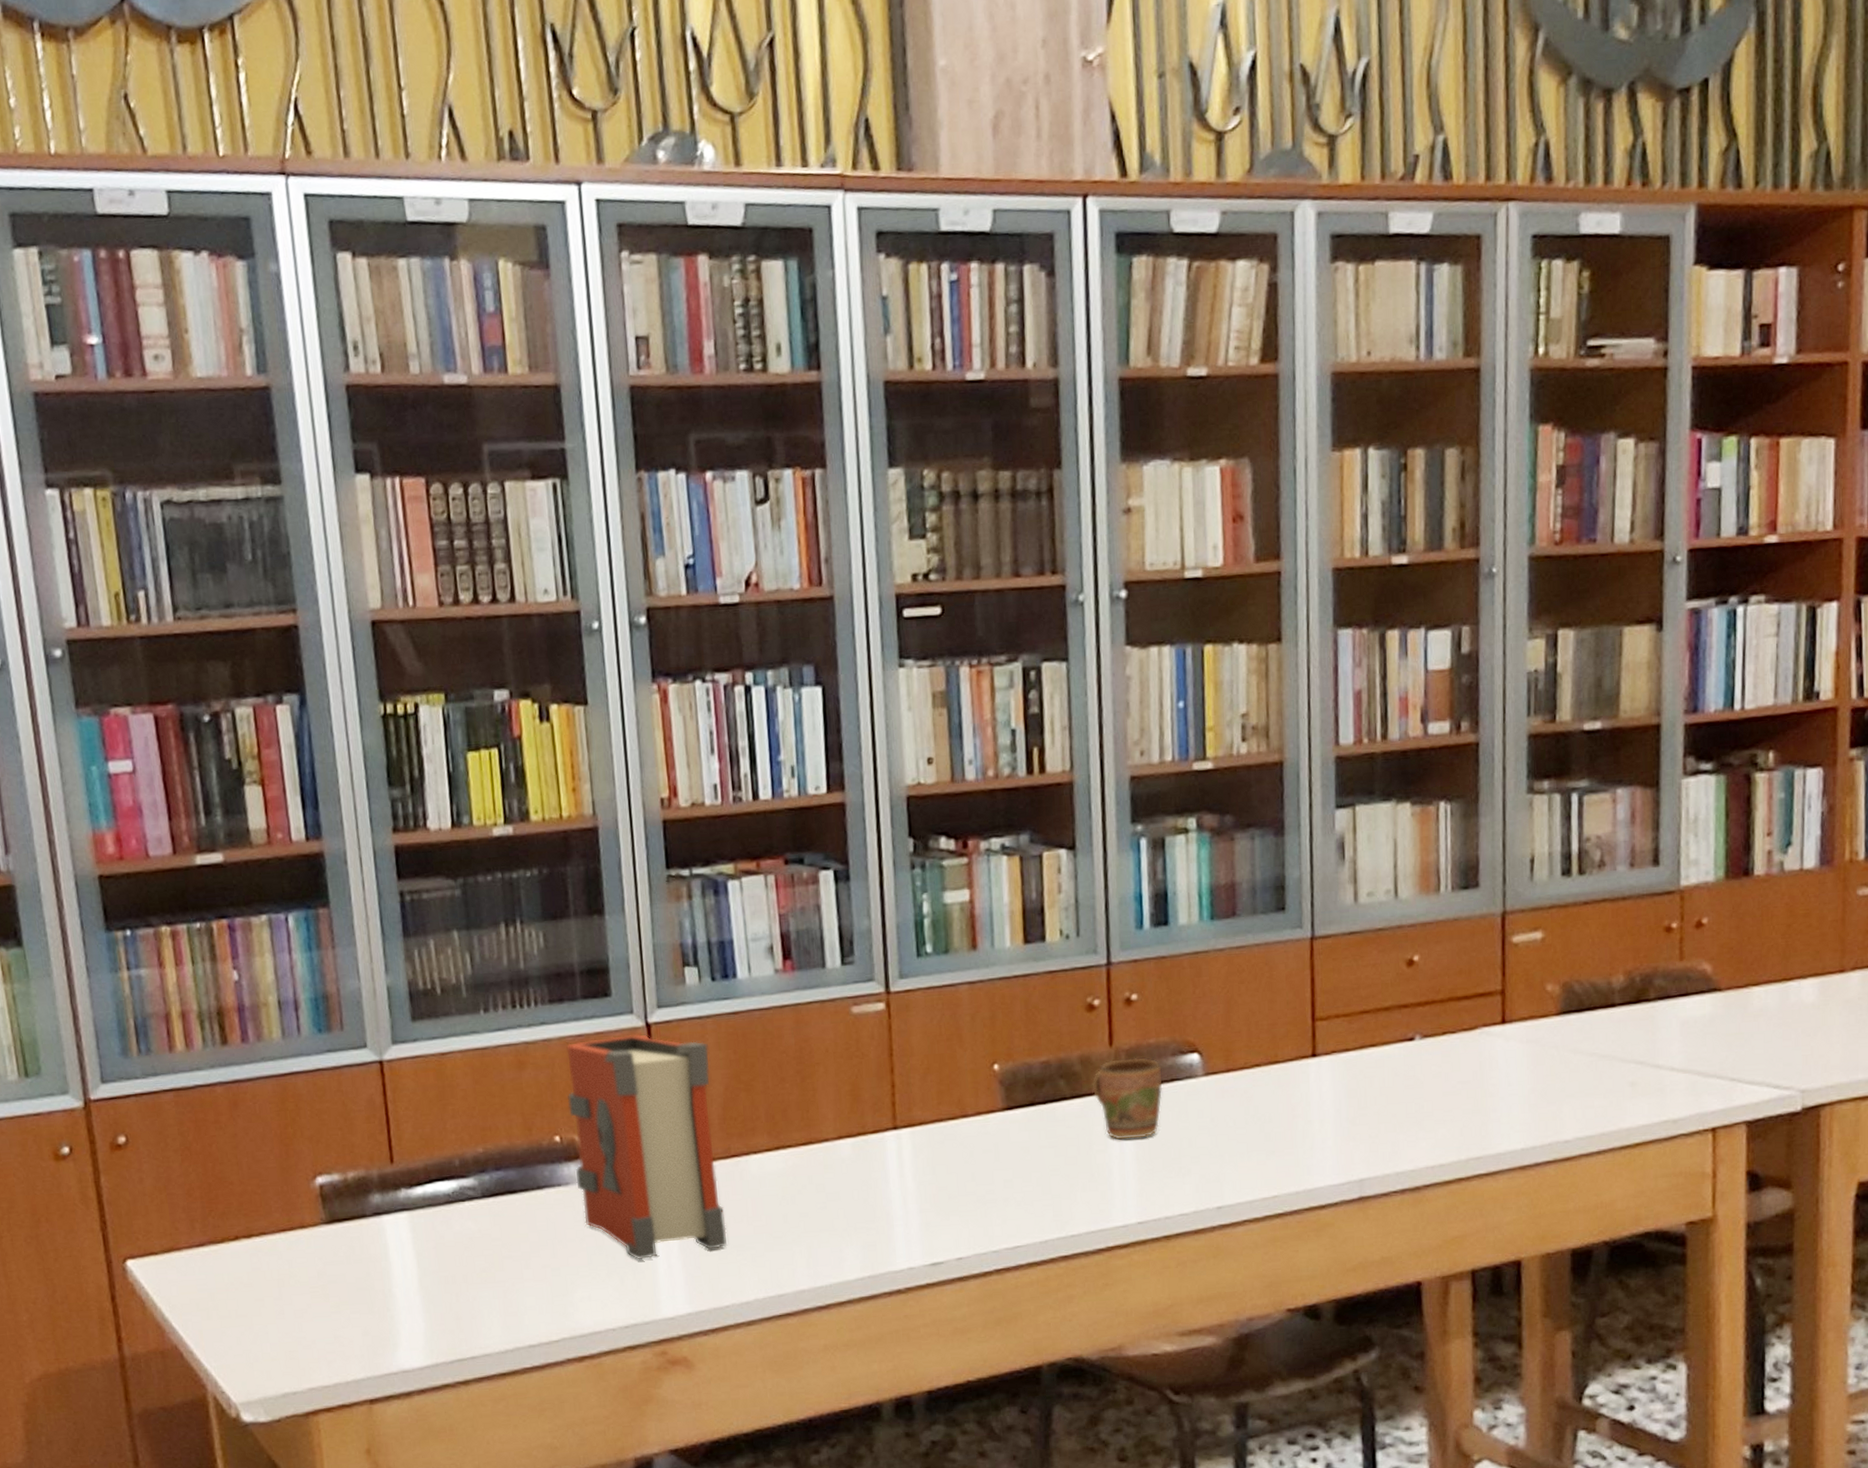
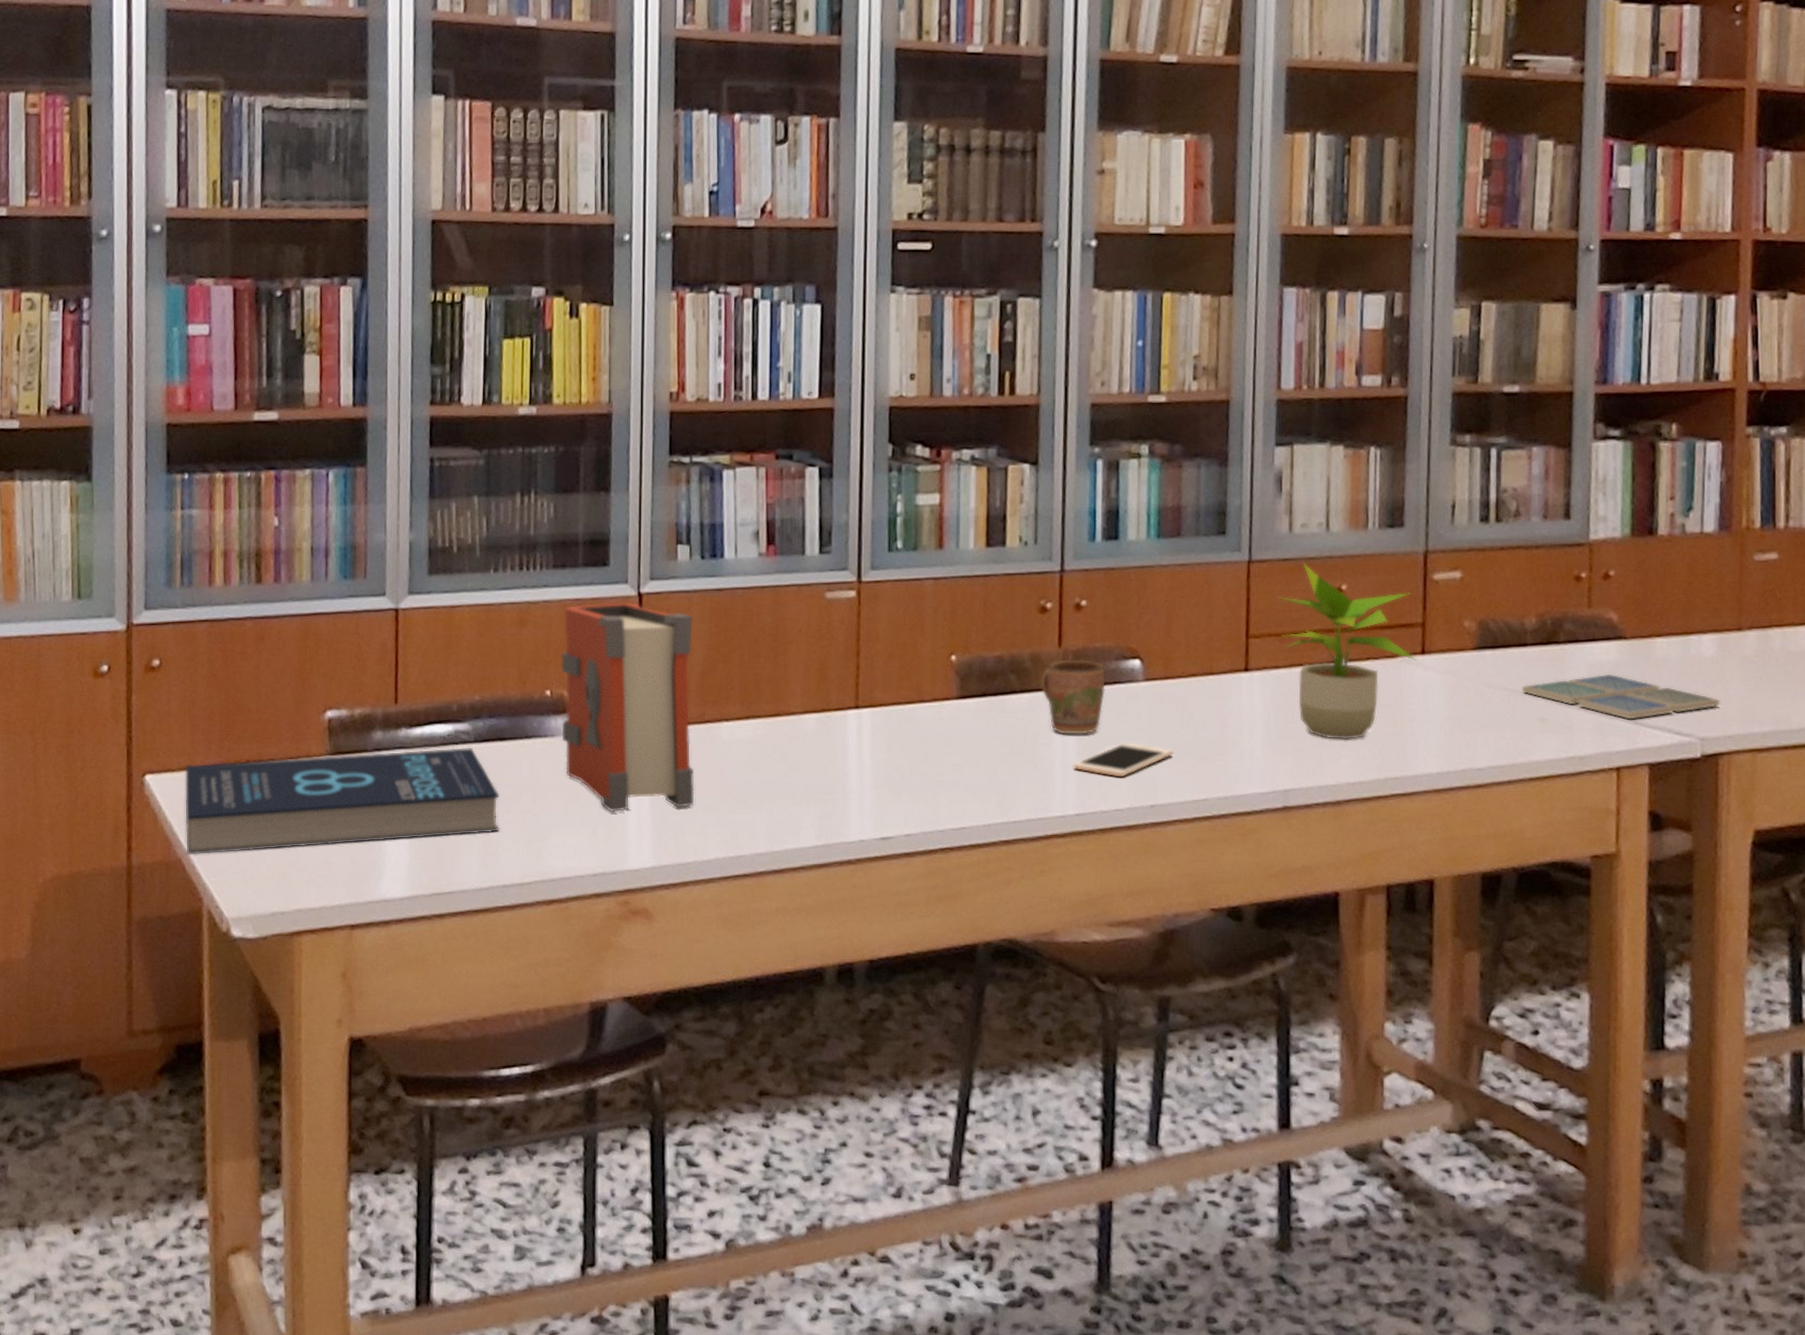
book: none [169,1203,520,1341] -> present [185,747,500,855]
cell phone: none [1132,1141,1240,1180] -> present [1073,741,1174,778]
potted plant: none [1342,935,1498,1122] -> present [1276,563,1418,740]
drink coaster: none [1611,1029,1822,1077] -> present [1522,673,1720,720]

